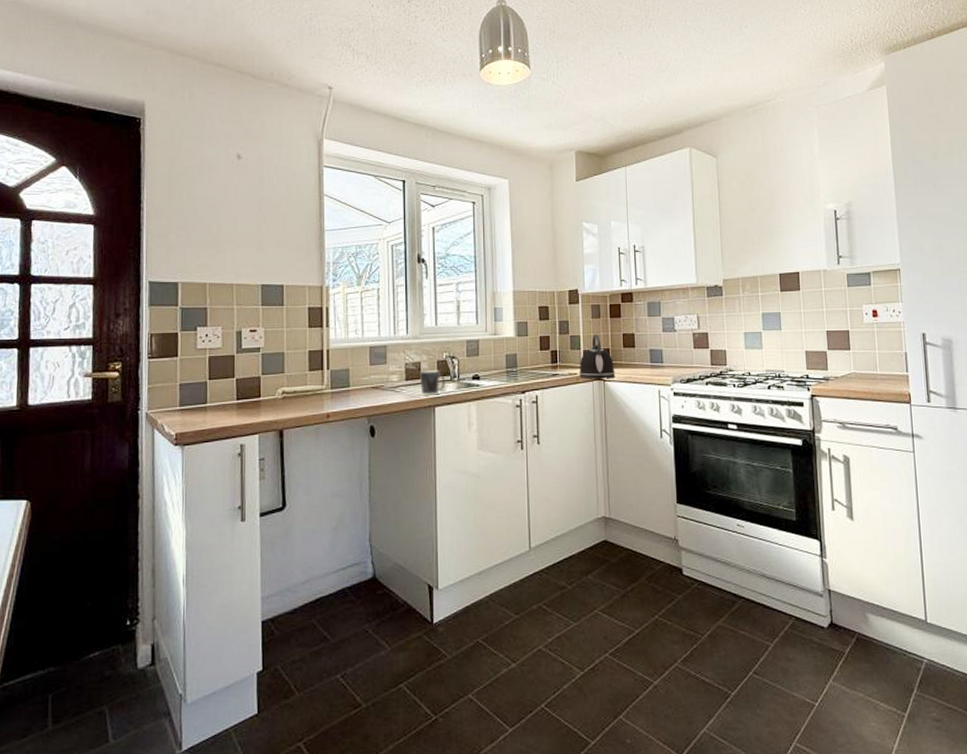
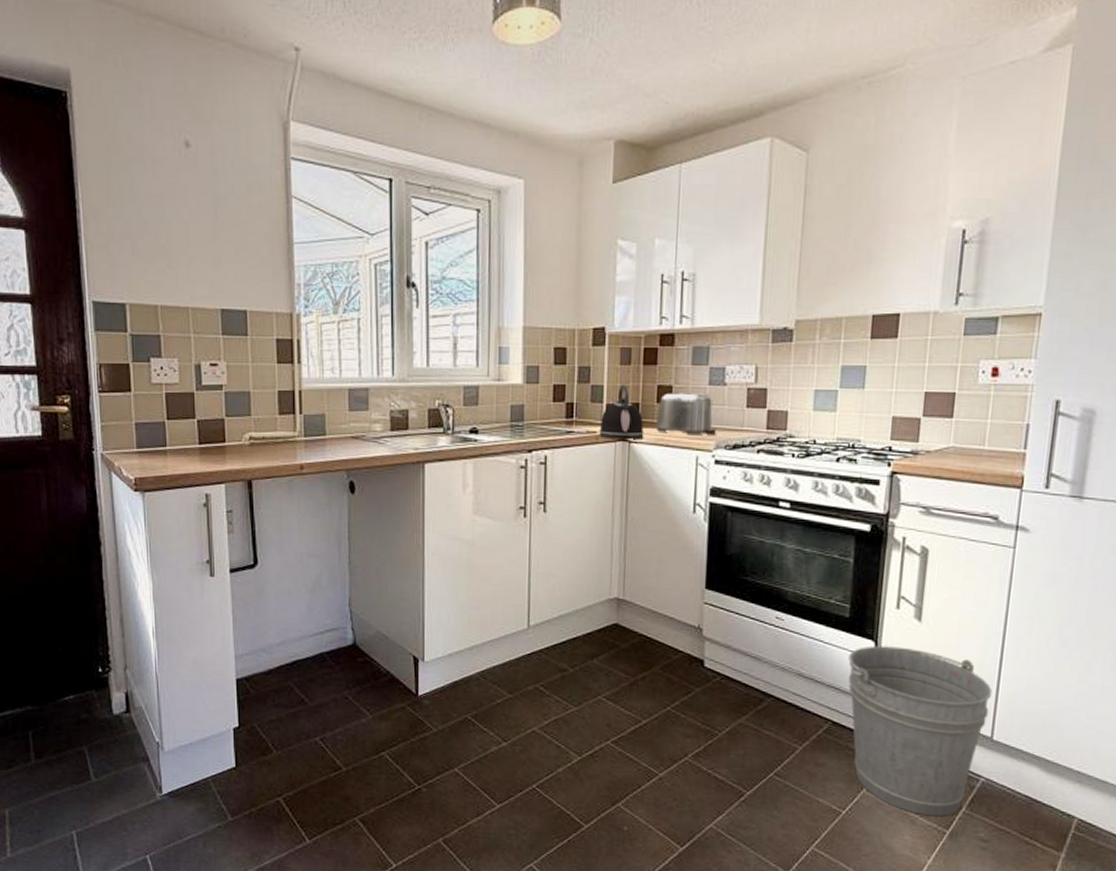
mug: present [419,370,445,396] -> none [407,420,437,450]
toaster: none [624,338,673,373] -> present [655,392,717,436]
bucket: none [800,544,920,701] -> present [848,645,993,817]

